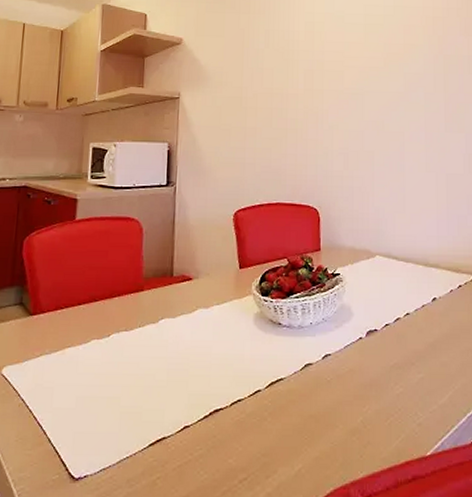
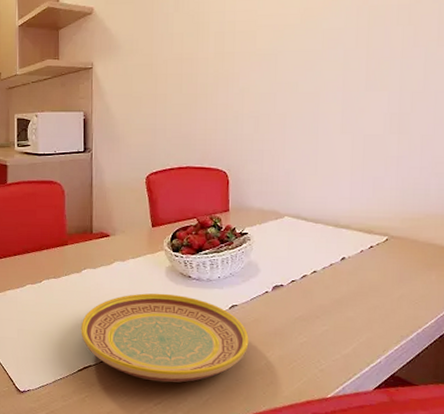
plate: none [154,344,344,452] -> present [81,293,249,383]

